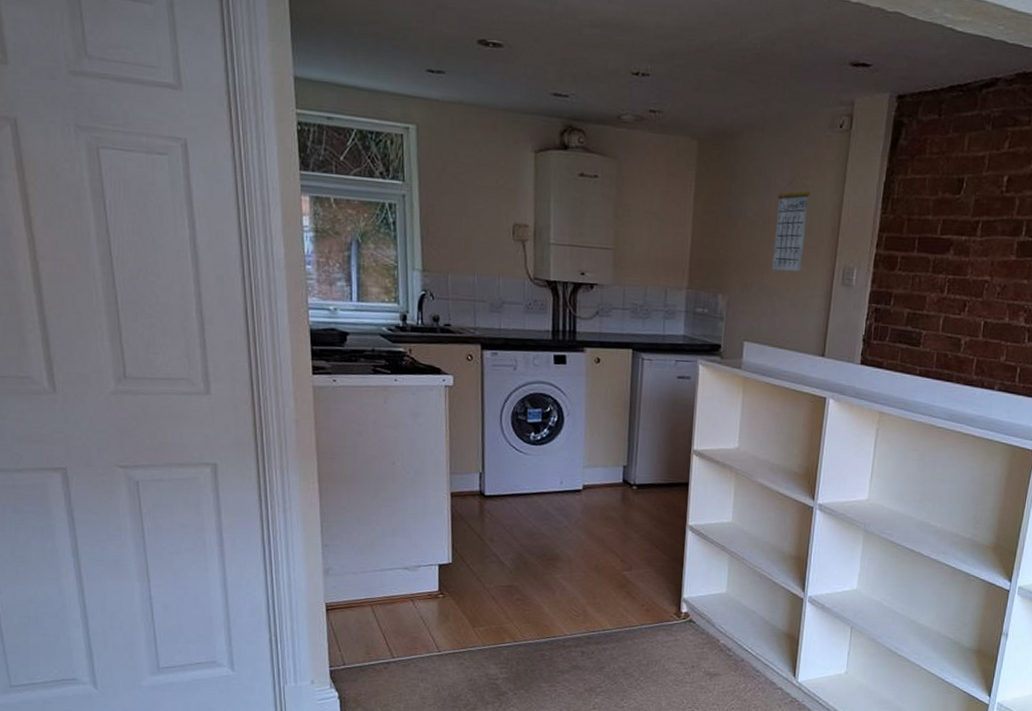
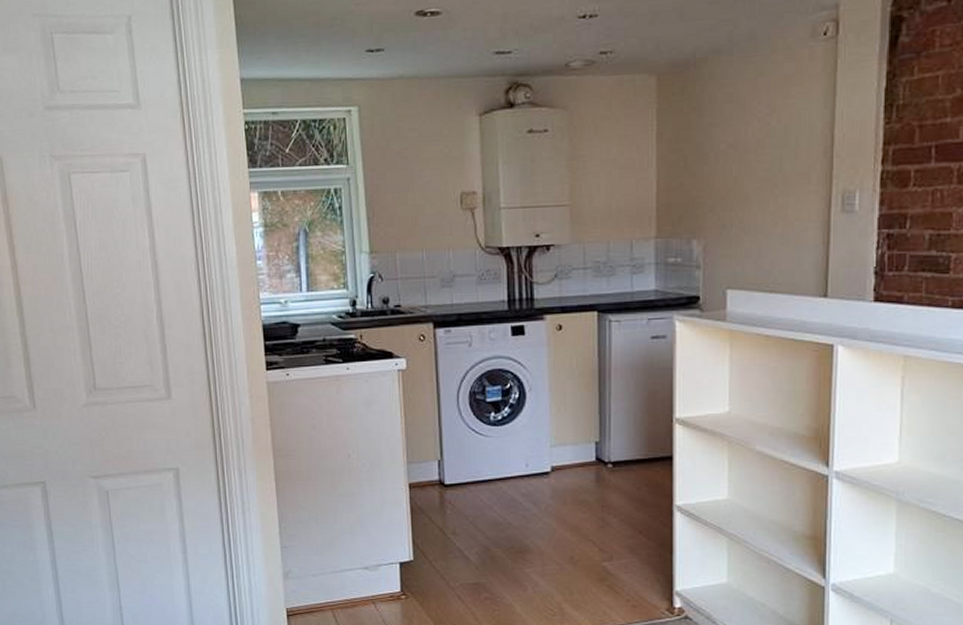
calendar: present [772,174,811,272] -> none [754,94,794,205]

